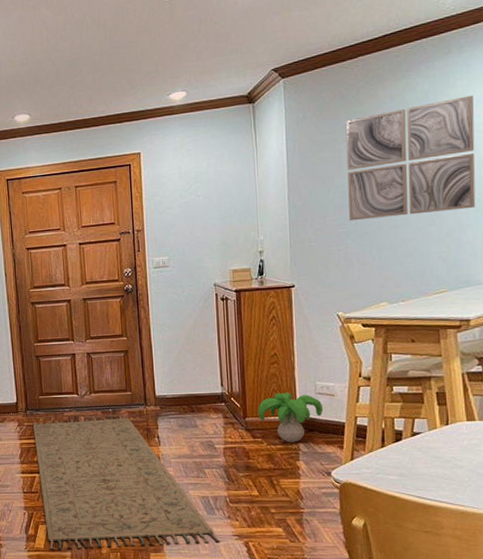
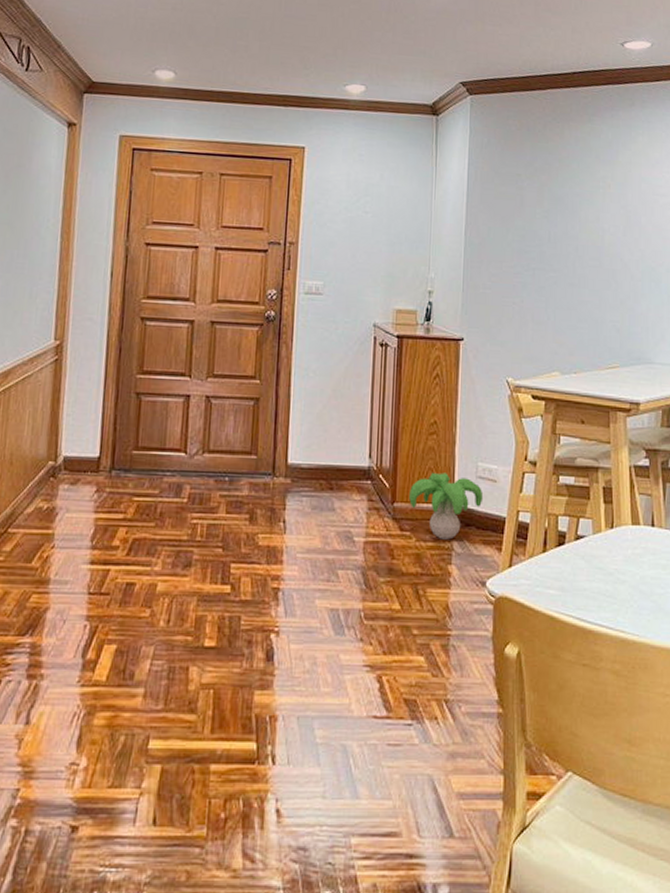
rug: present [33,415,221,549] -> none [113,487,348,684]
wall art: present [345,95,476,221] -> none [527,153,653,277]

